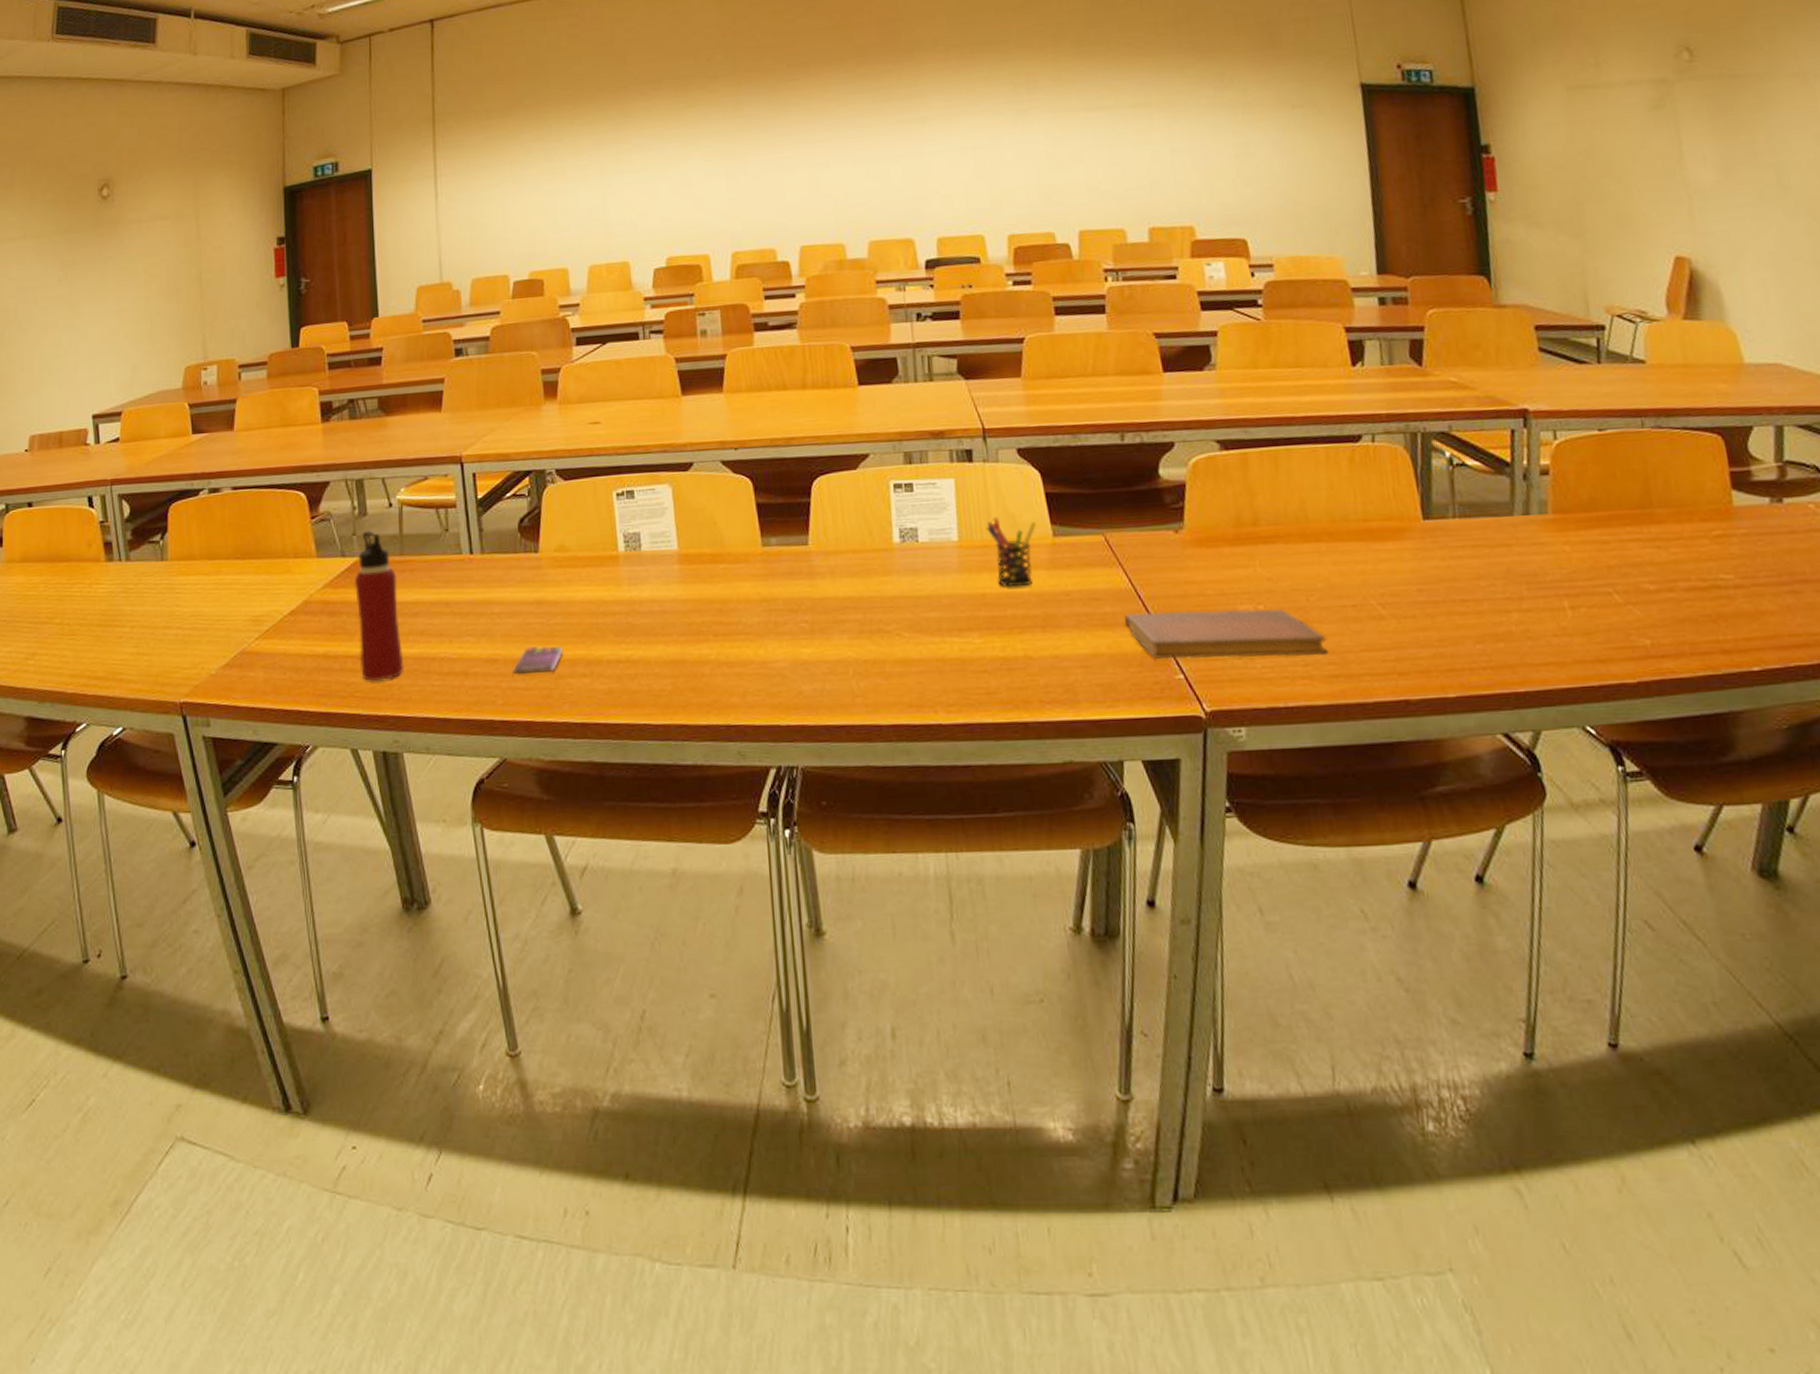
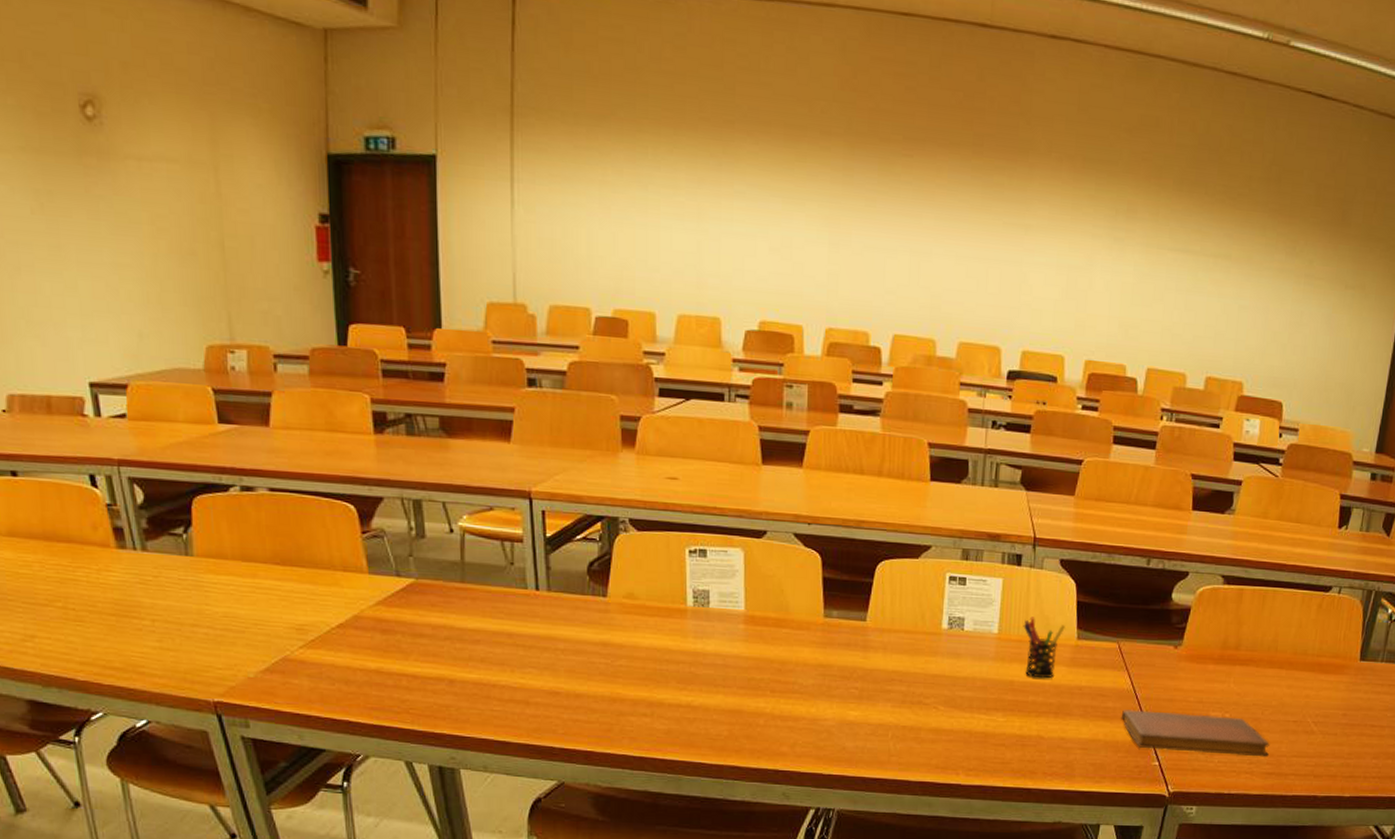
water bottle: present [354,530,405,682] -> none [409,553,463,702]
smartphone: present [512,646,564,675] -> none [574,684,626,709]

